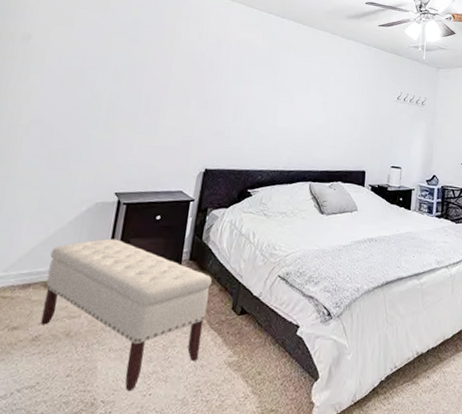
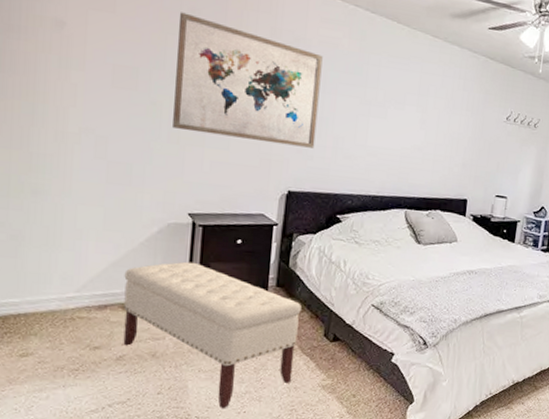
wall art: none [109,24,240,130] -> present [173,12,323,148]

